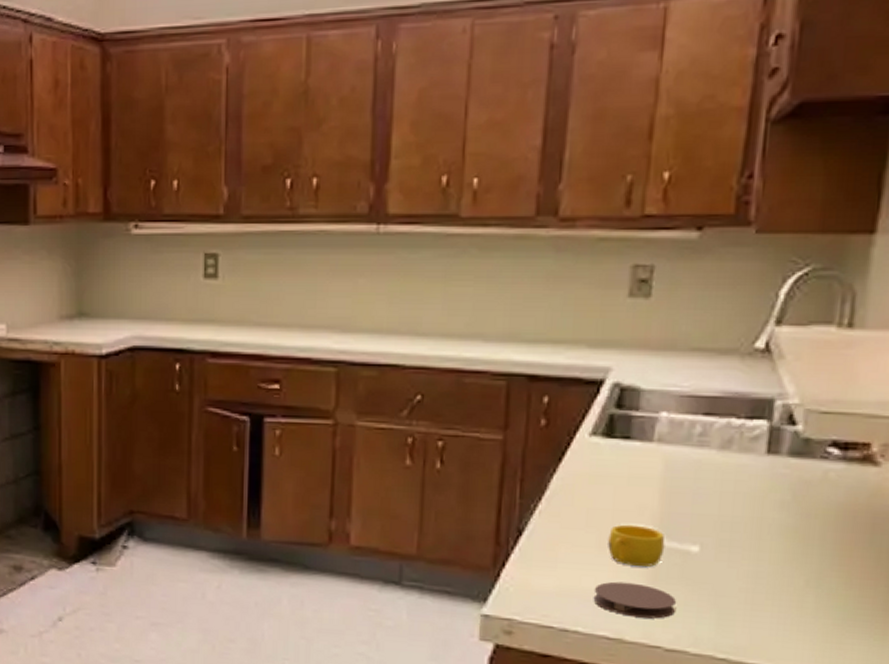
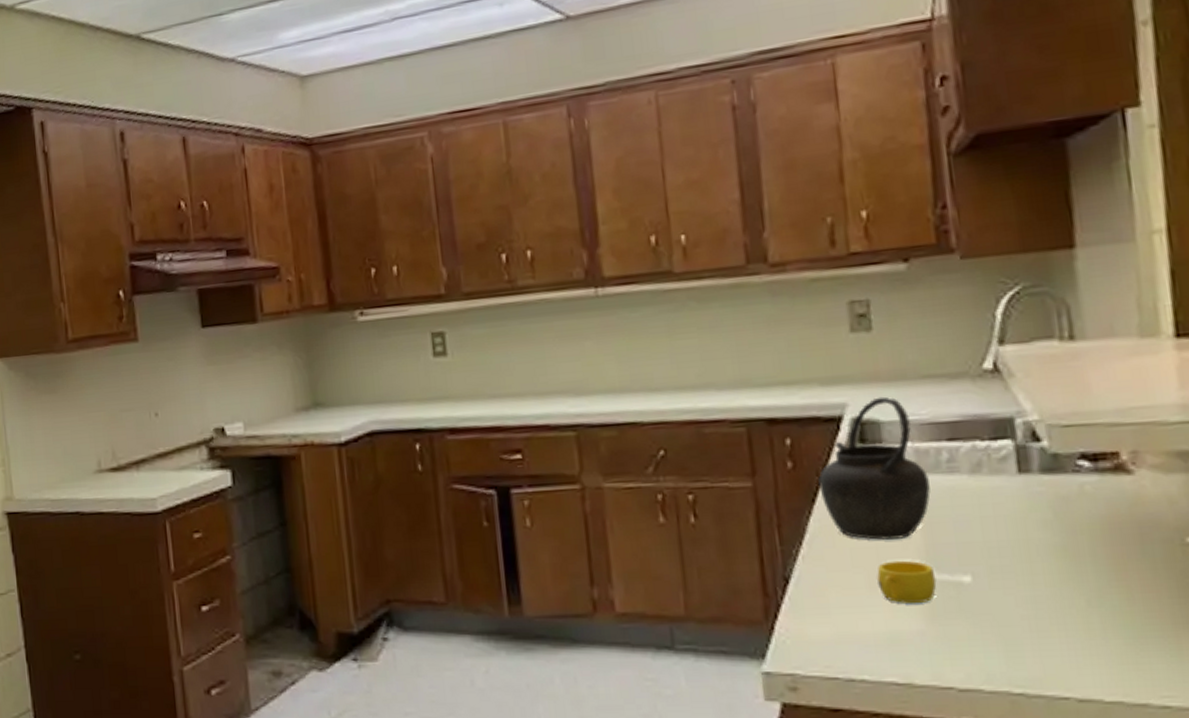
kettle: none [567,365,678,505] -> present [818,396,931,540]
coaster: present [593,581,677,619] -> none [872,621,961,658]

